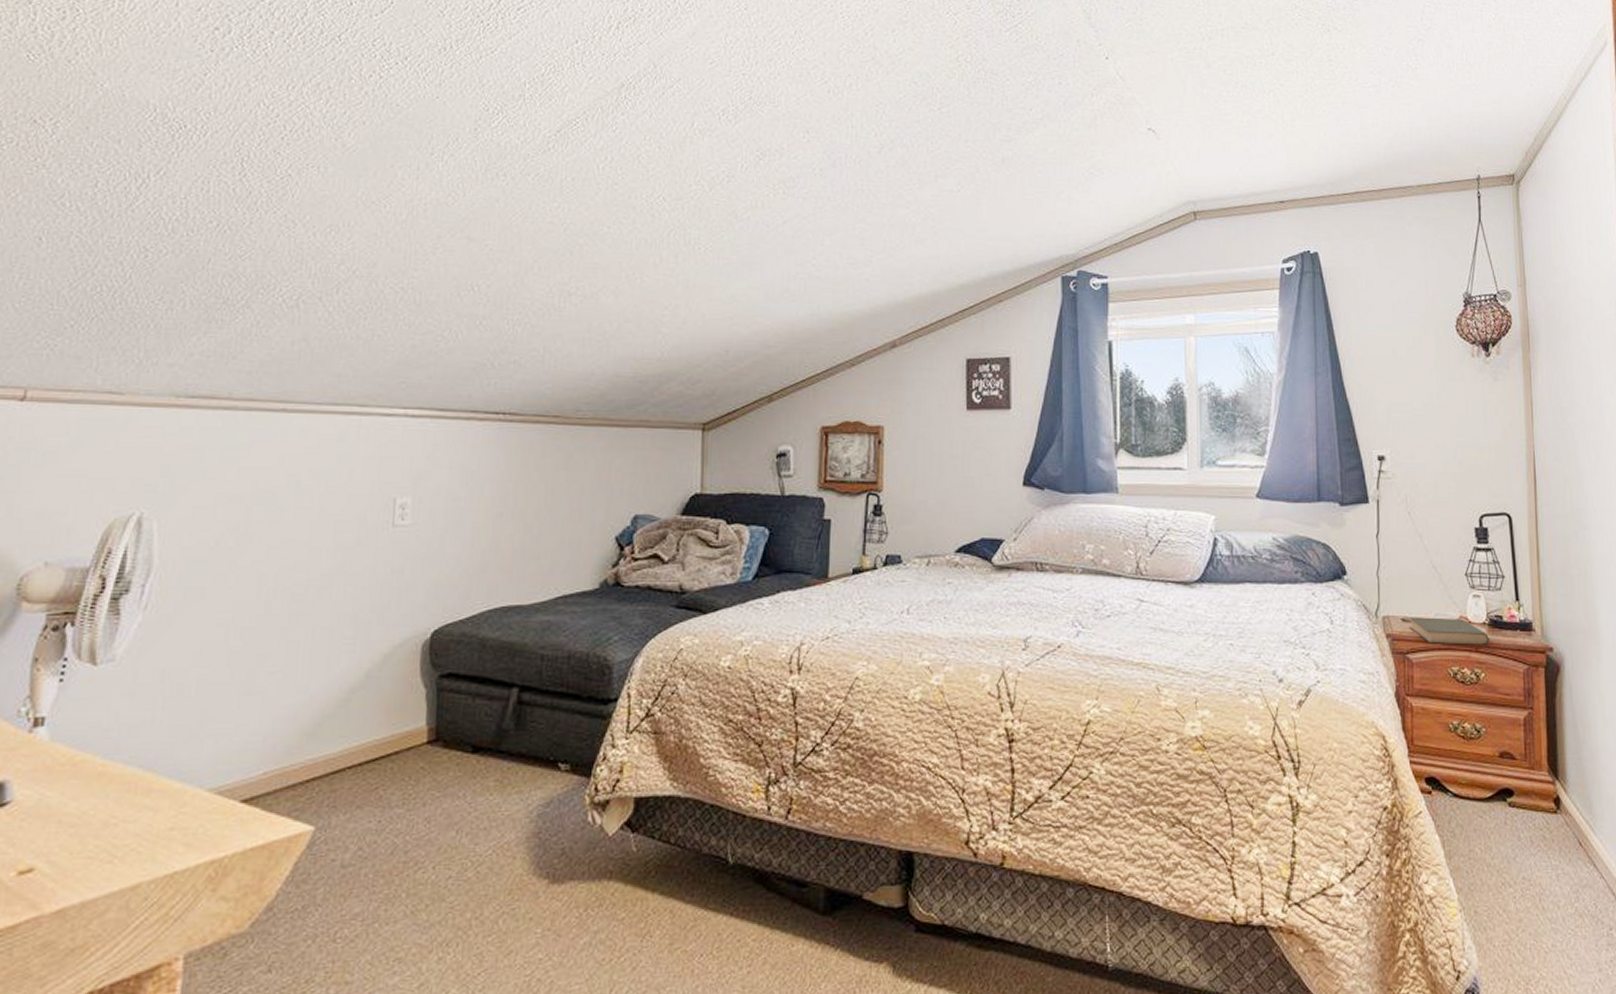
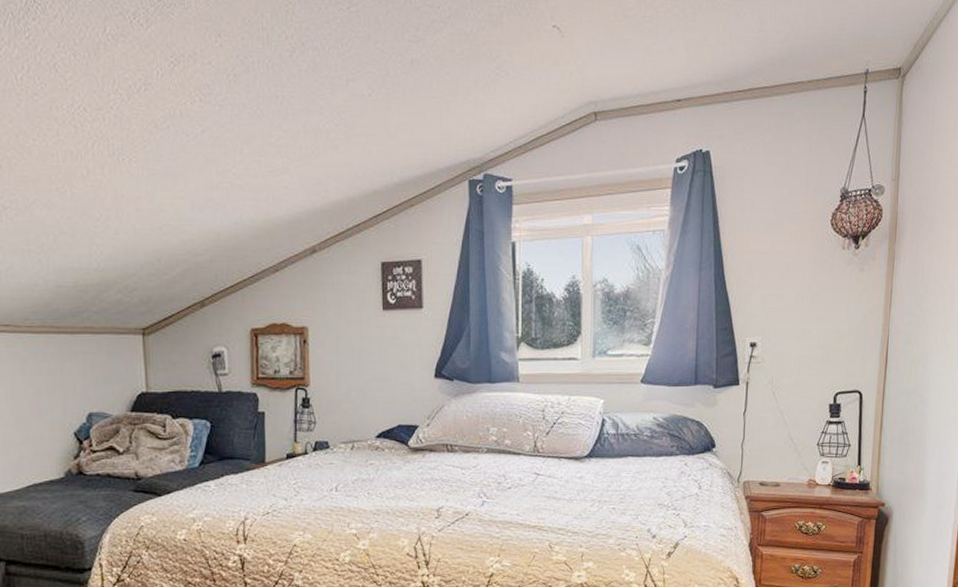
book: present [1409,617,1489,645] -> none [766,481,832,503]

